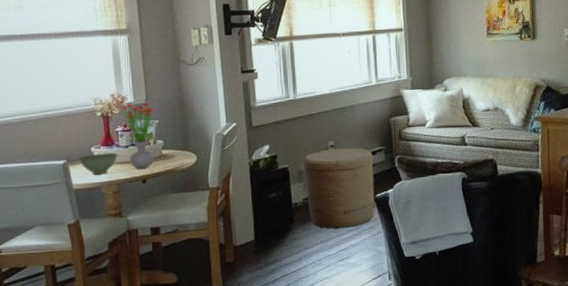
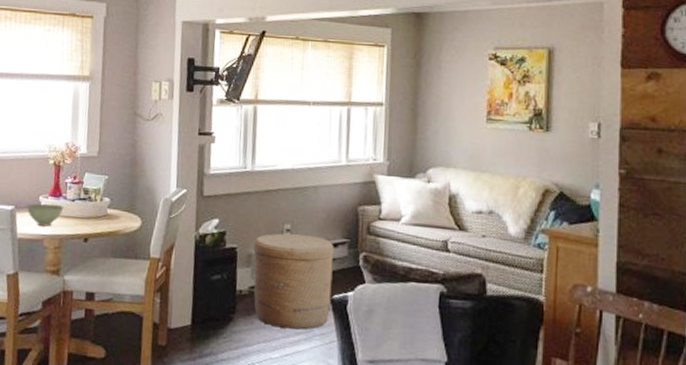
flower arrangement: present [118,102,155,169] -> none [70,153,105,227]

